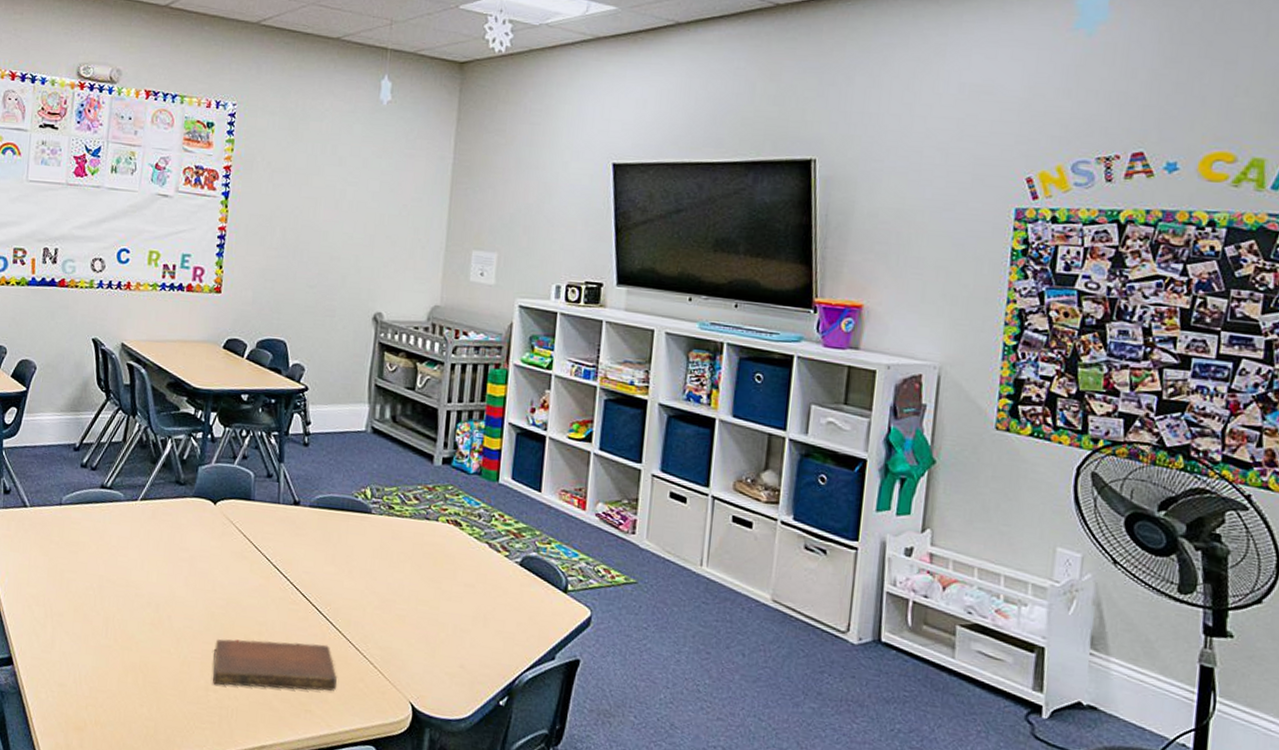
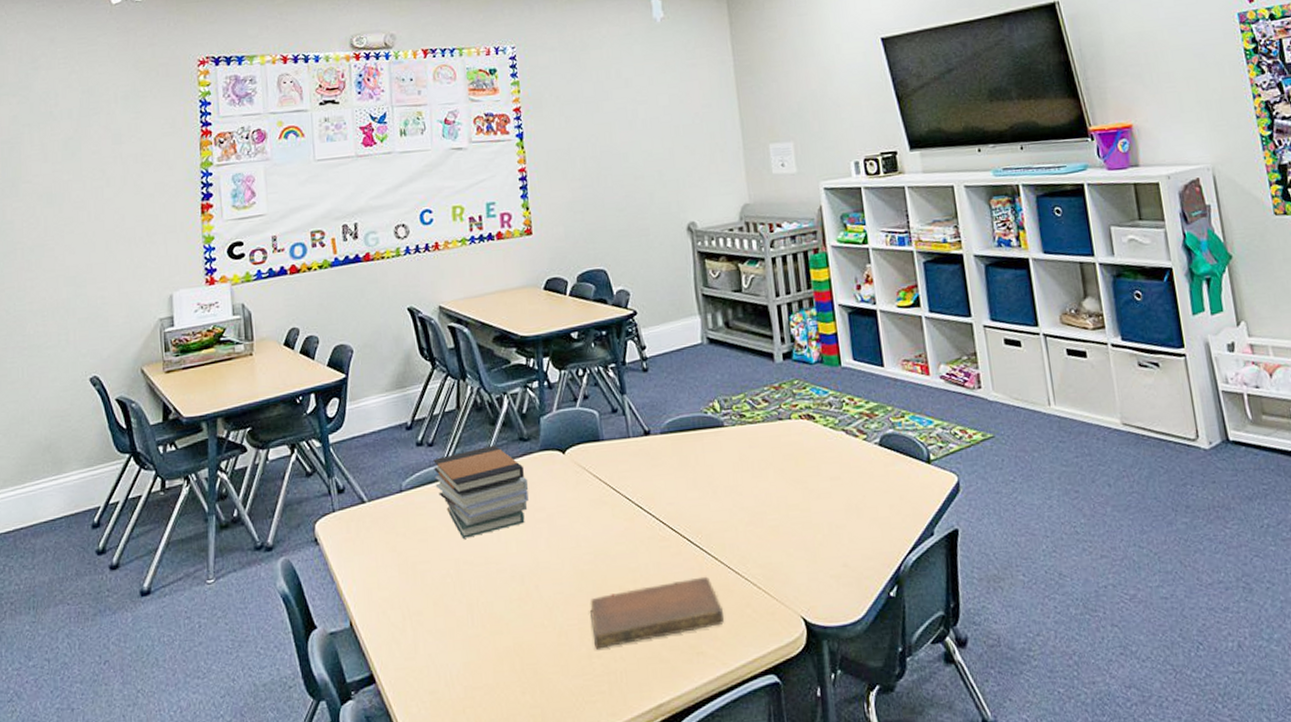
book stack: none [92,481,178,560] -> present [433,444,529,539]

